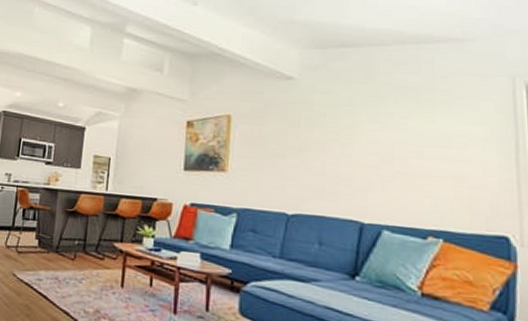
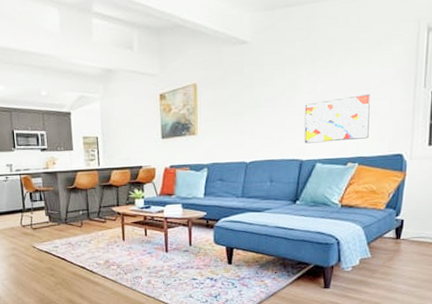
wall art: none [365,153,456,209] -> present [304,94,370,144]

